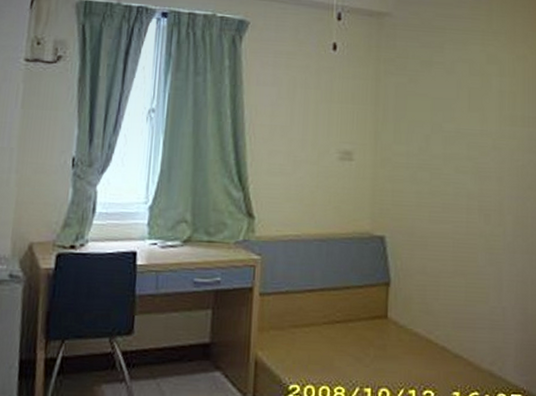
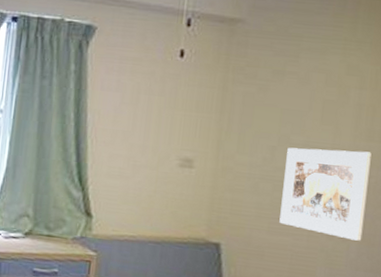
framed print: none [439,135,516,224] -> present [279,147,372,241]

